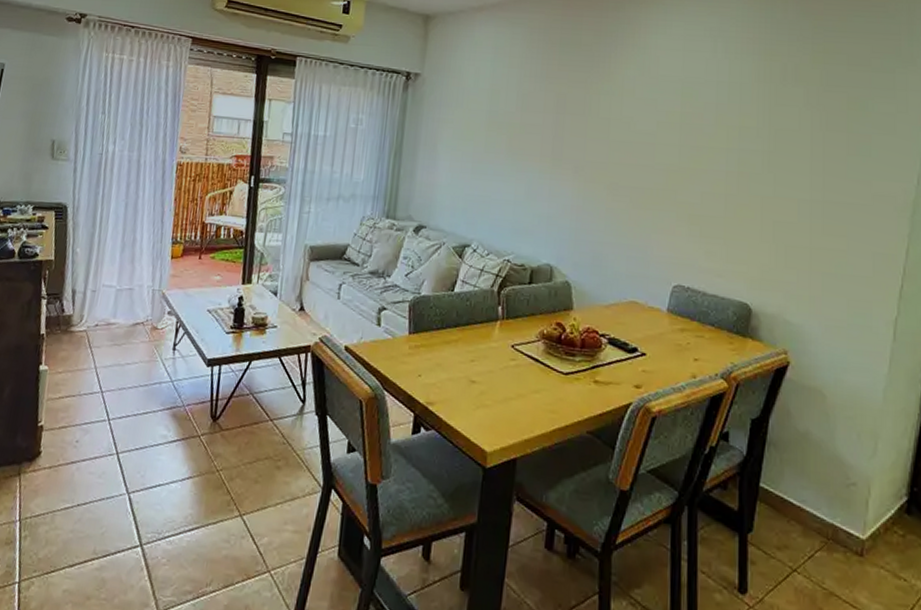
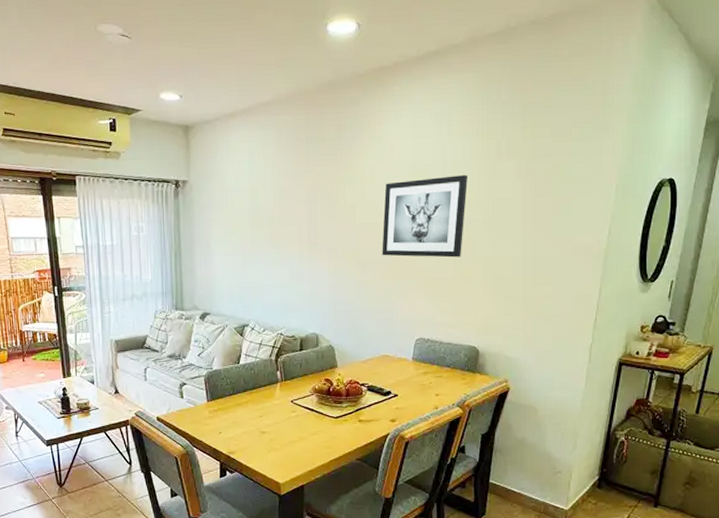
wall art: none [638,97,745,192] -> present [382,175,468,258]

